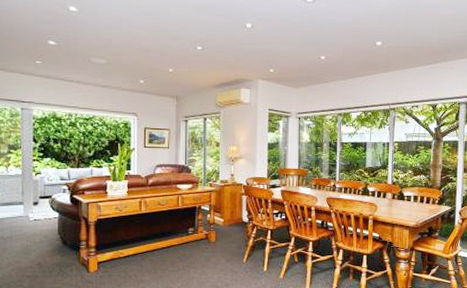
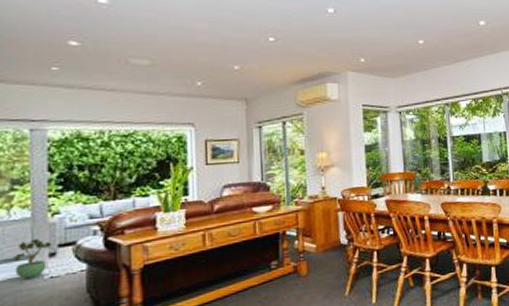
potted plant: none [10,190,35,219] -> present [13,238,52,279]

